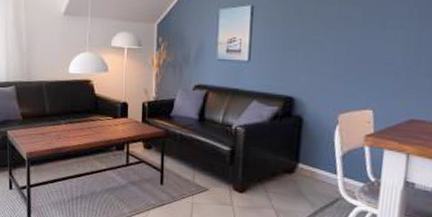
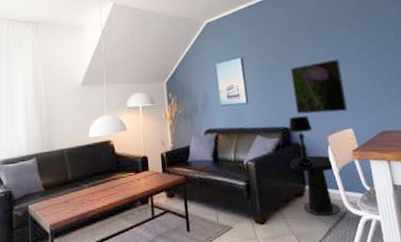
side table: none [286,131,336,199] -> present [290,155,340,216]
table lamp: none [293,86,322,142] -> present [288,116,313,165]
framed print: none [307,22,379,89] -> present [290,59,347,114]

